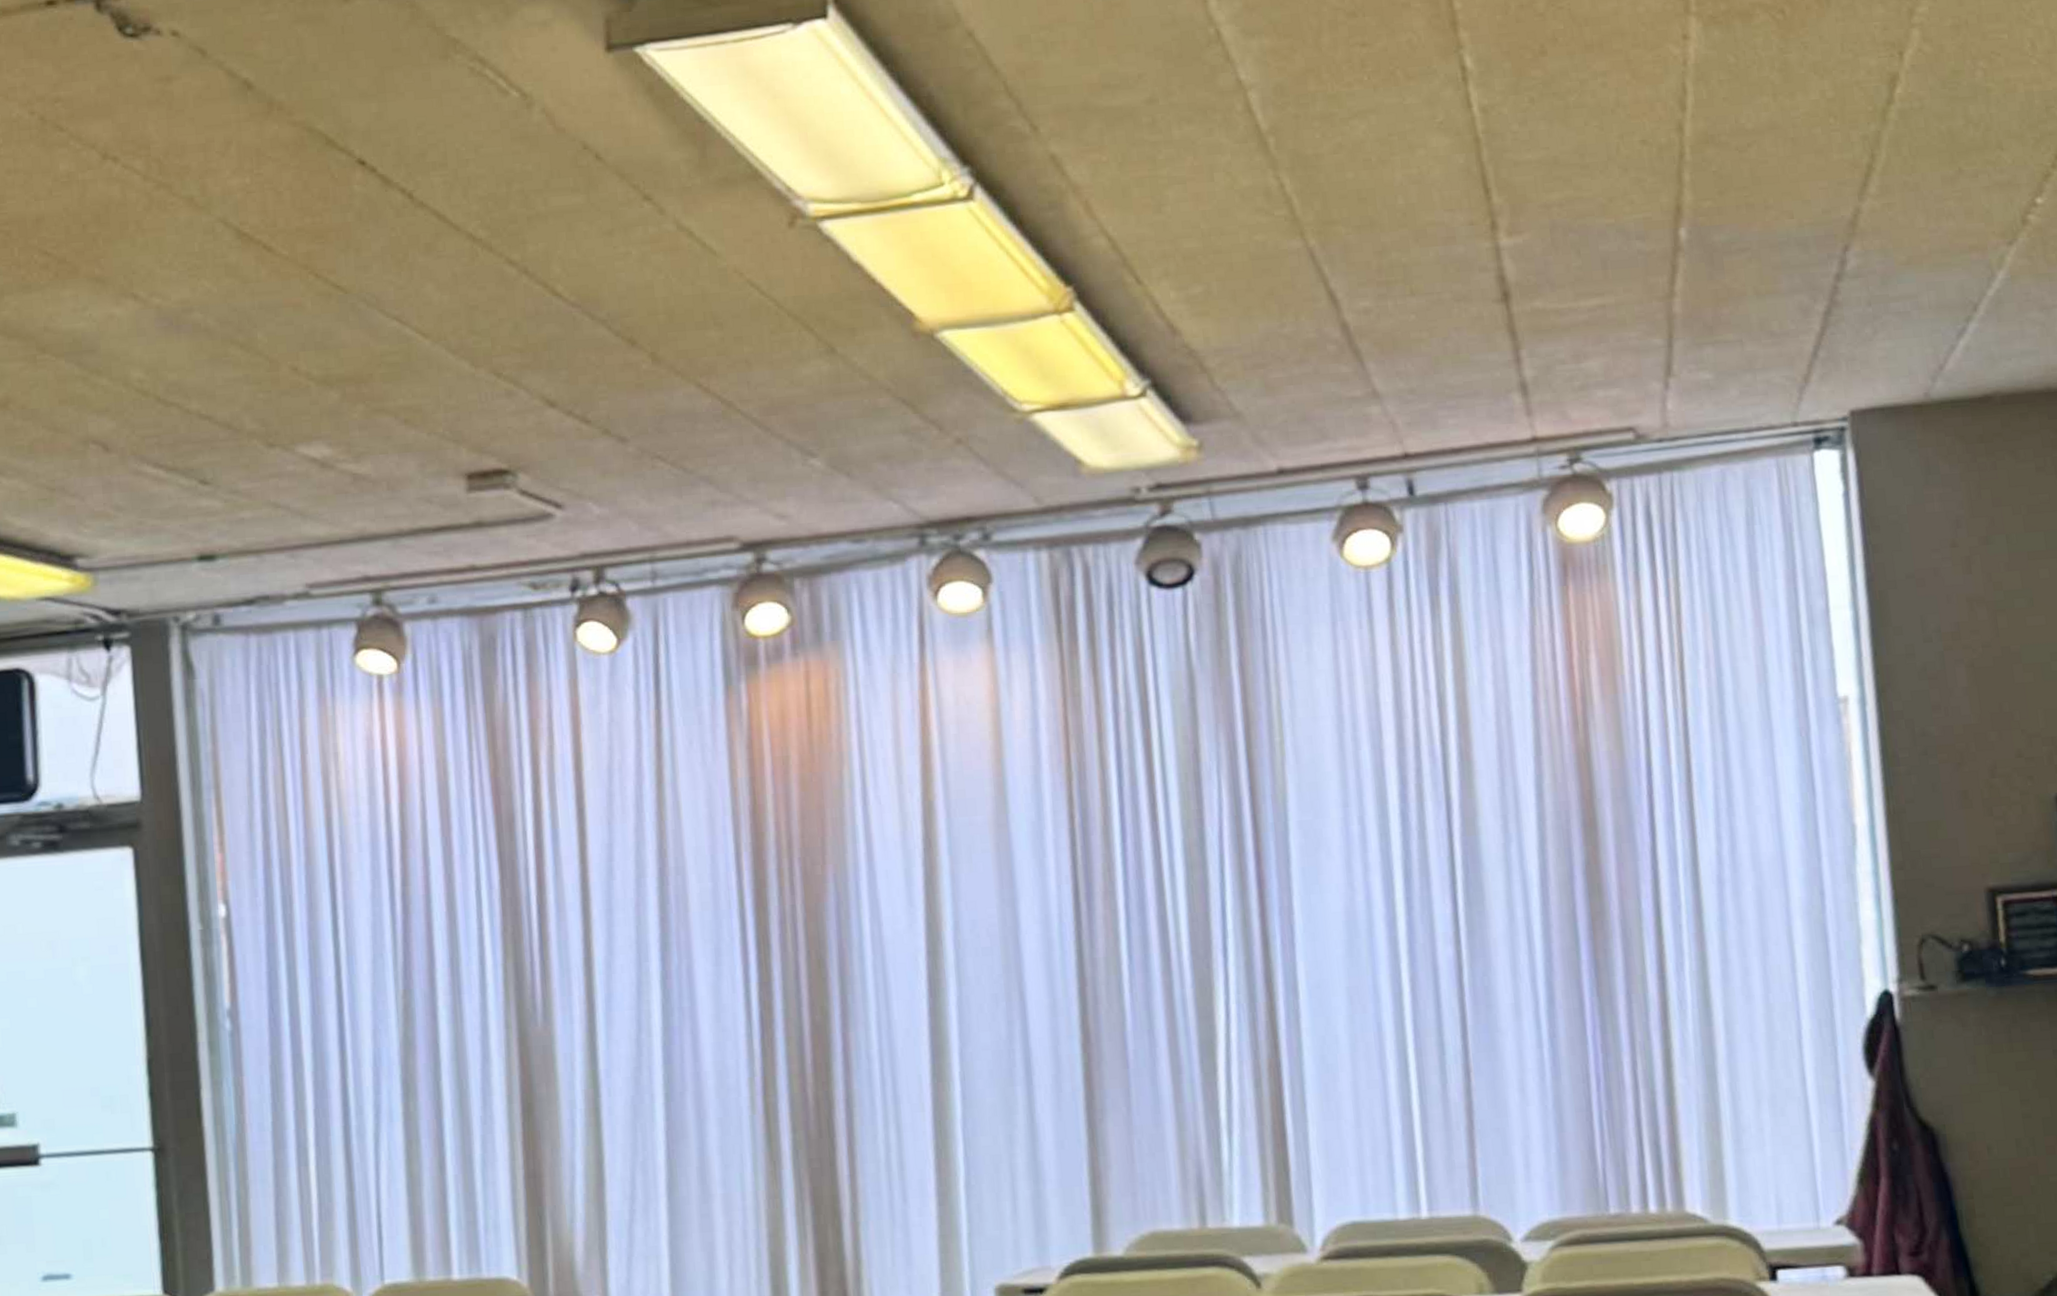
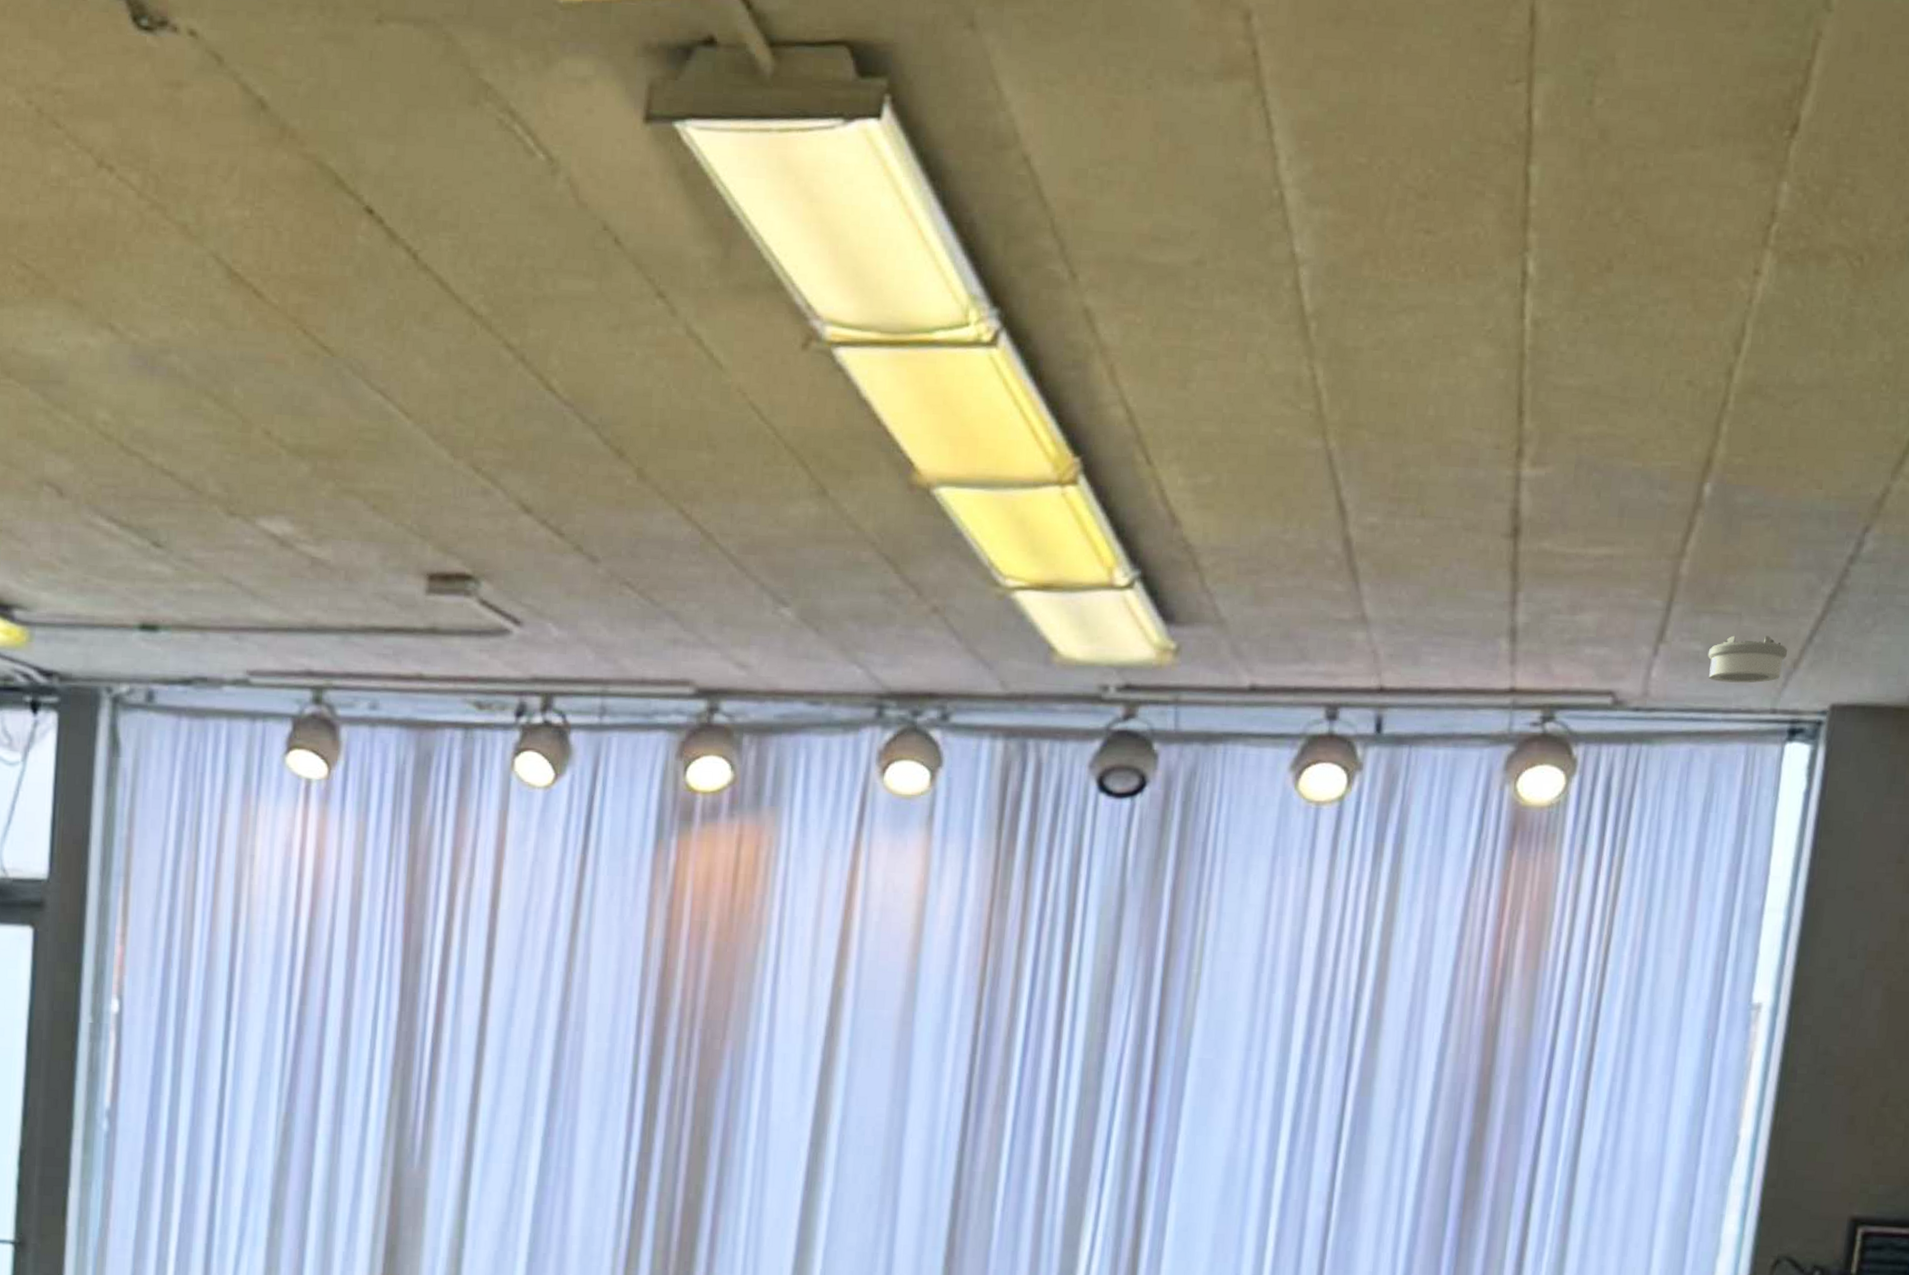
smoke detector: none [1717,357,1796,405] -> present [1707,635,1788,683]

